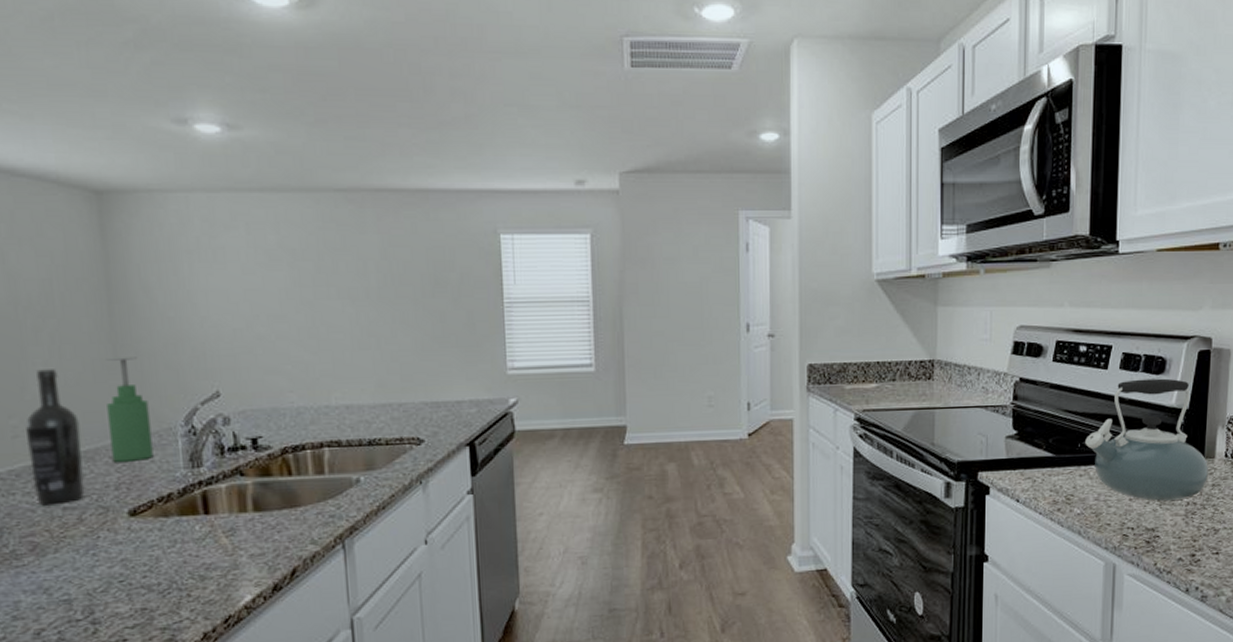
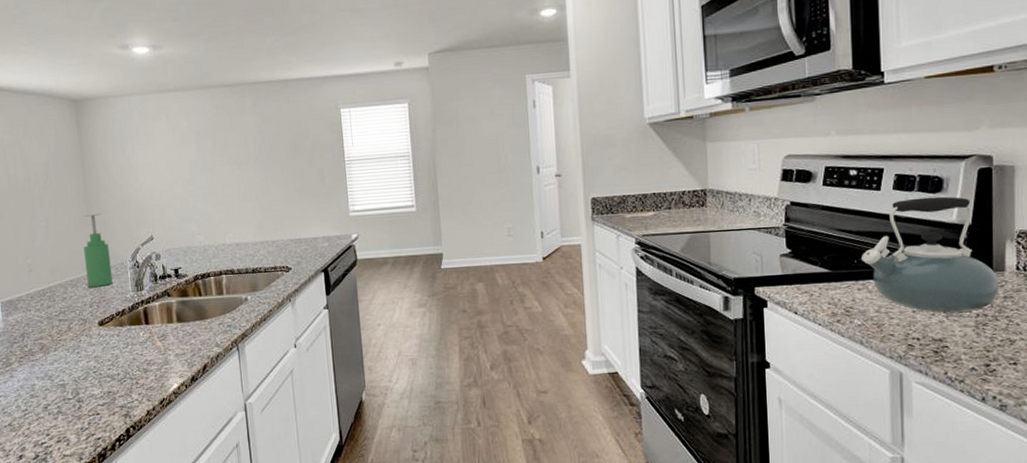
wine bottle: present [25,369,85,504] -> none [36,224,72,317]

